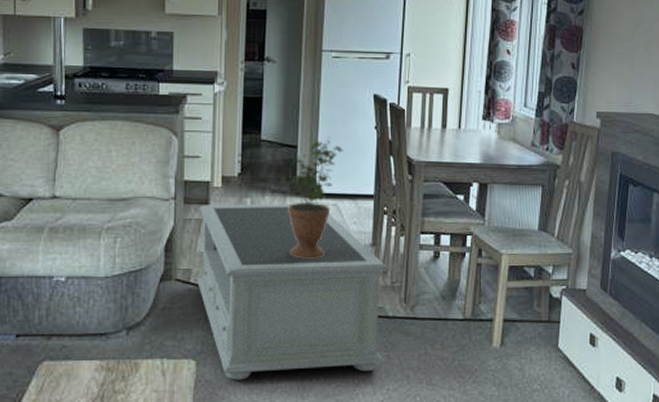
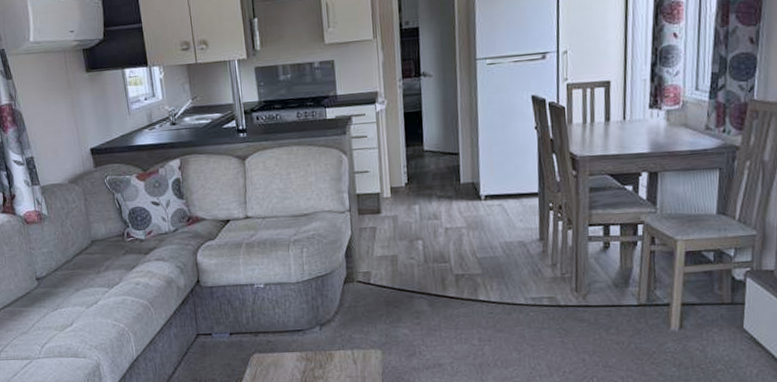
coffee table: present [197,204,388,380] -> none [372,208,560,366]
potted plant: present [283,137,343,259] -> none [448,141,505,257]

